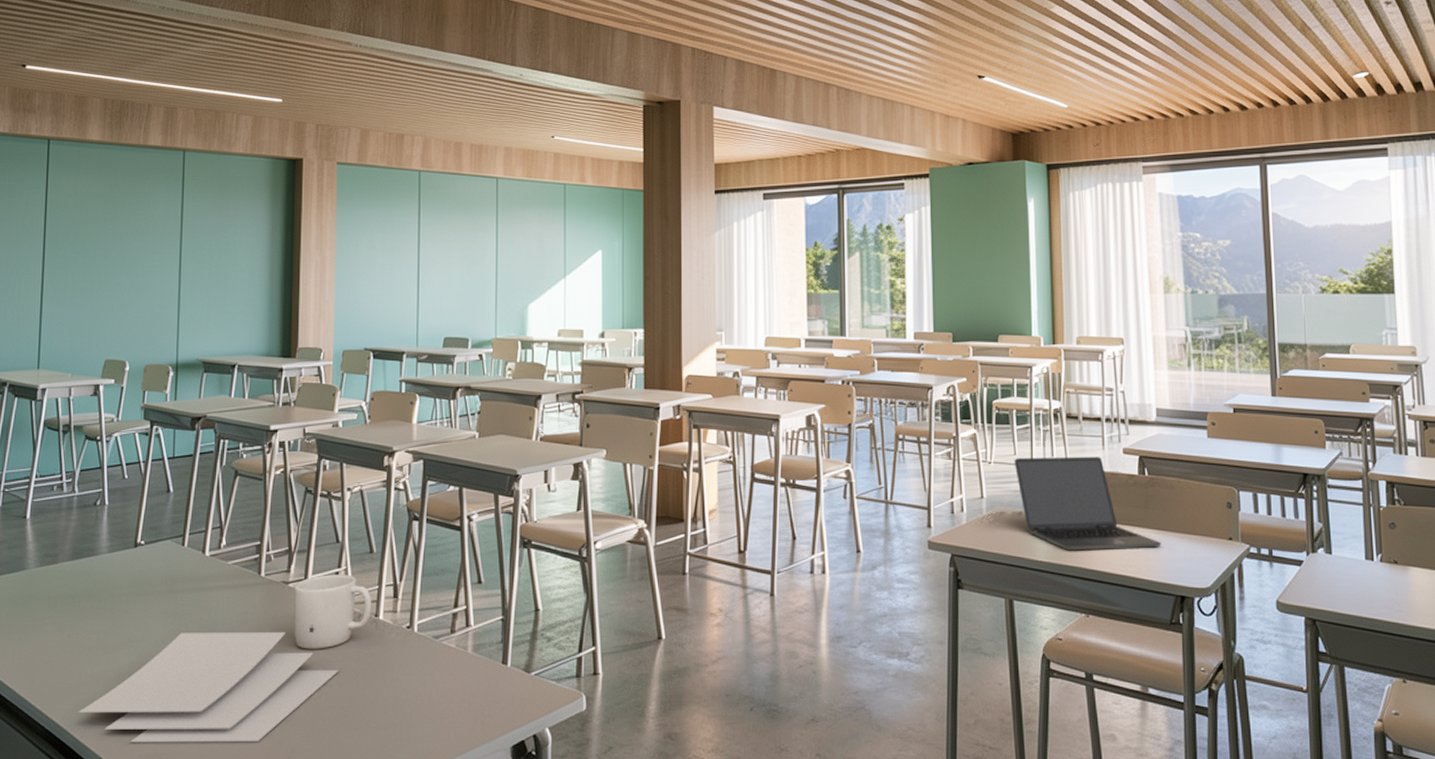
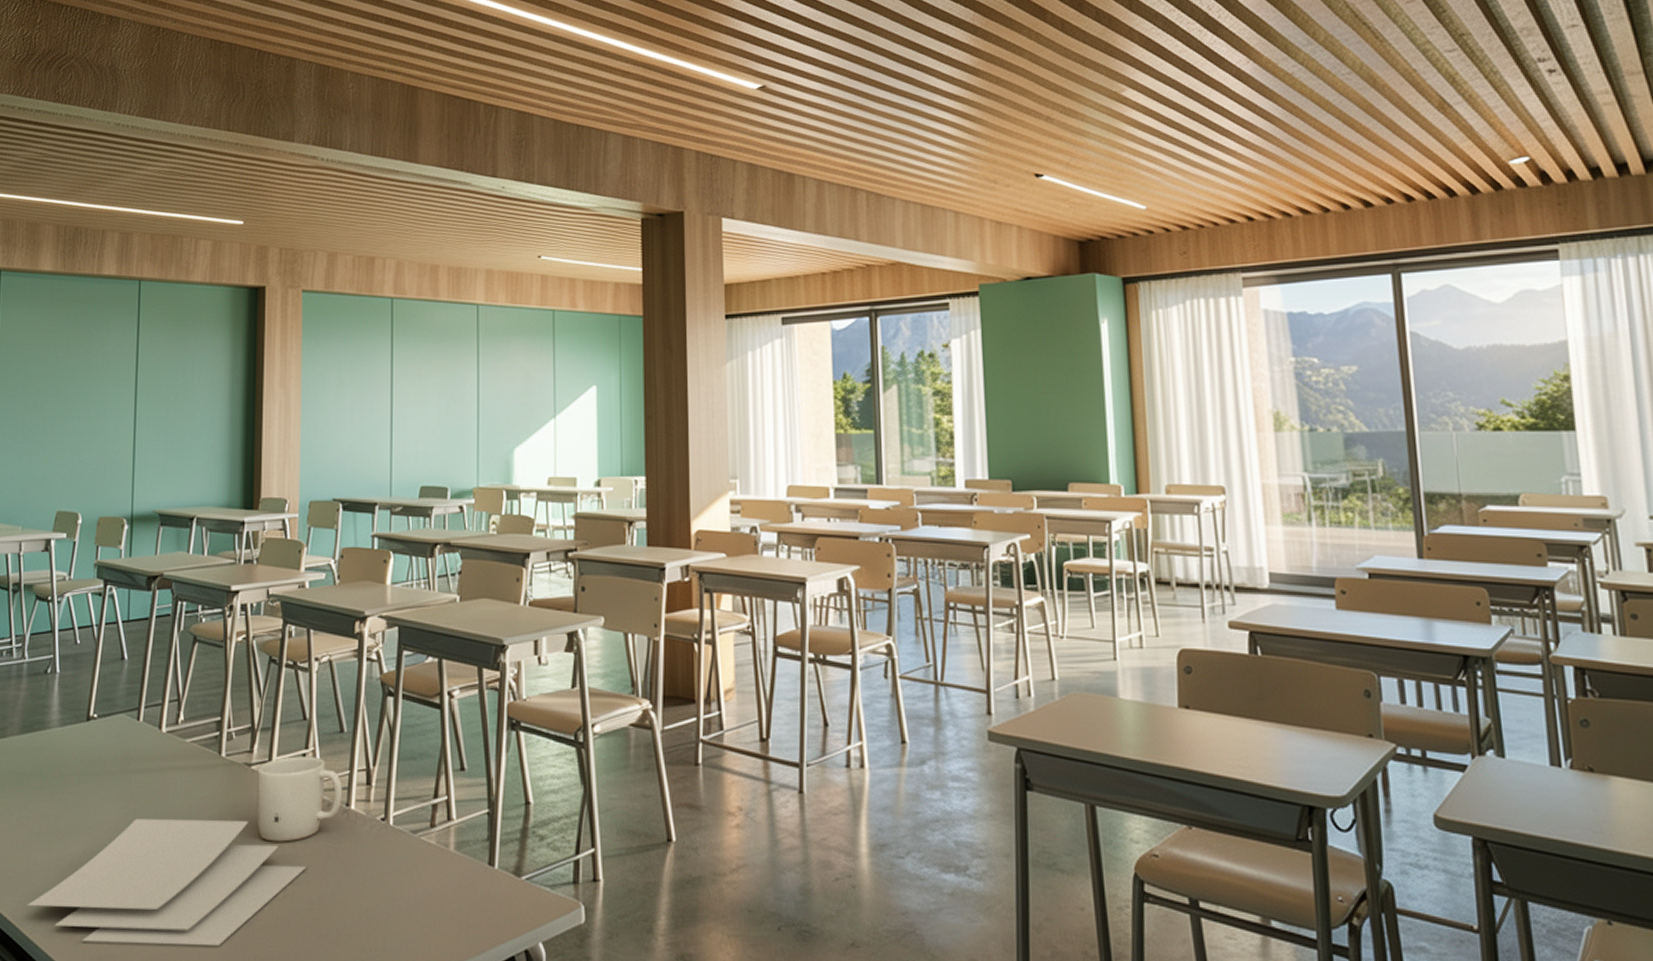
laptop: present [1014,456,1161,551] -> none [1091,631,1282,747]

